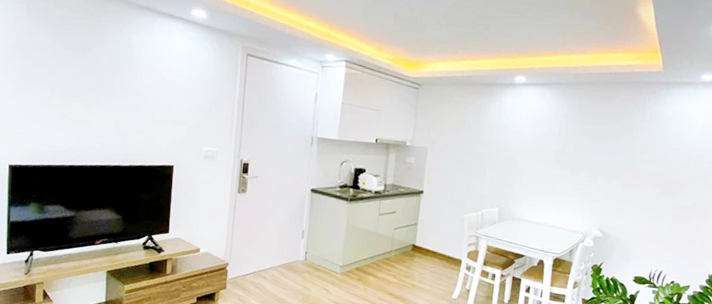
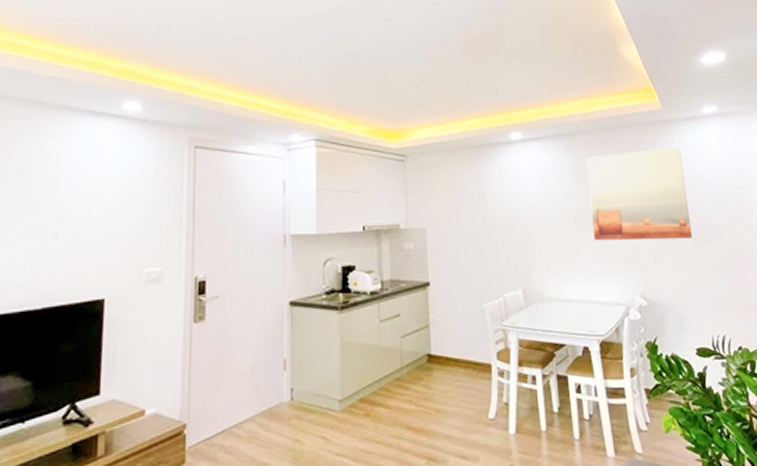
wall art: none [569,106,670,189] -> present [586,148,693,241]

